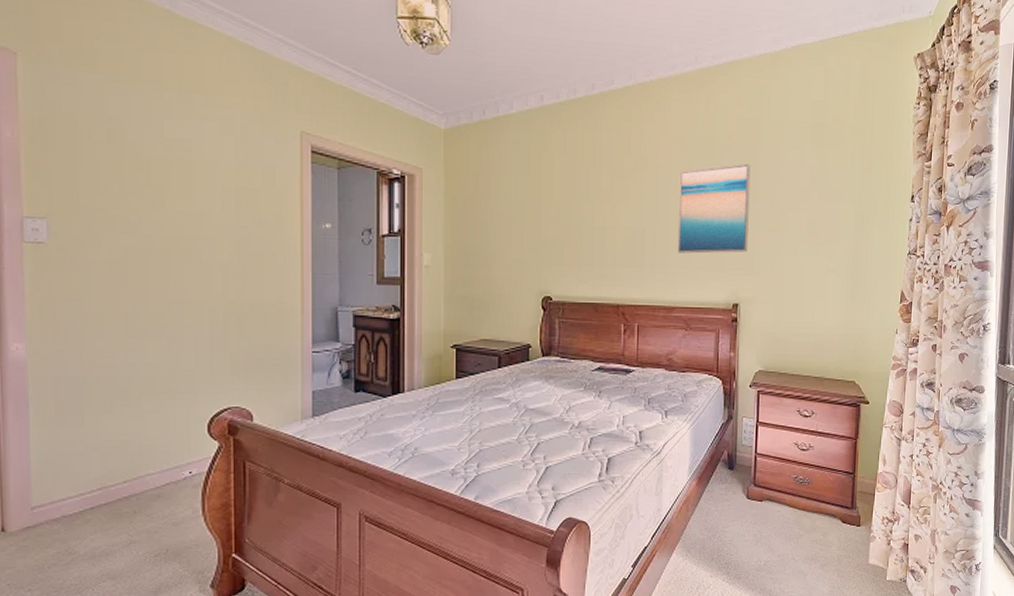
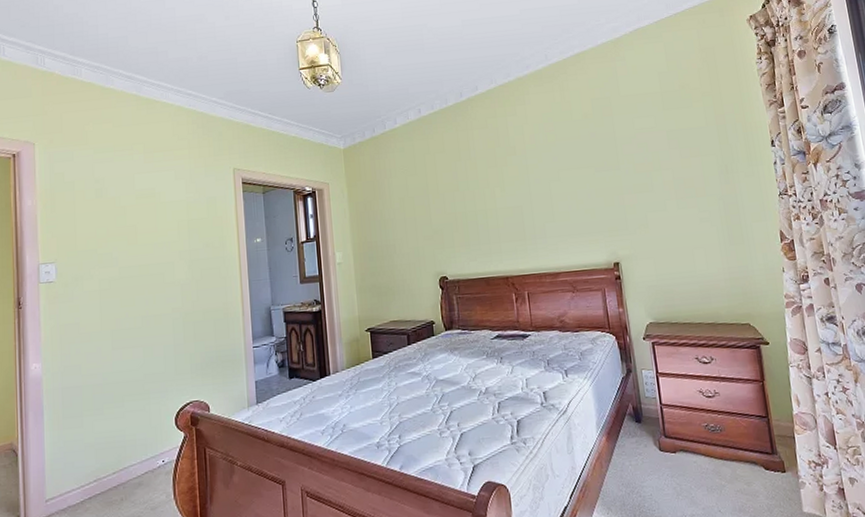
wall art: present [677,163,751,254] -> none [545,136,620,224]

